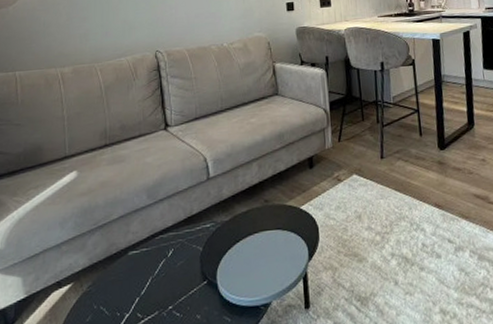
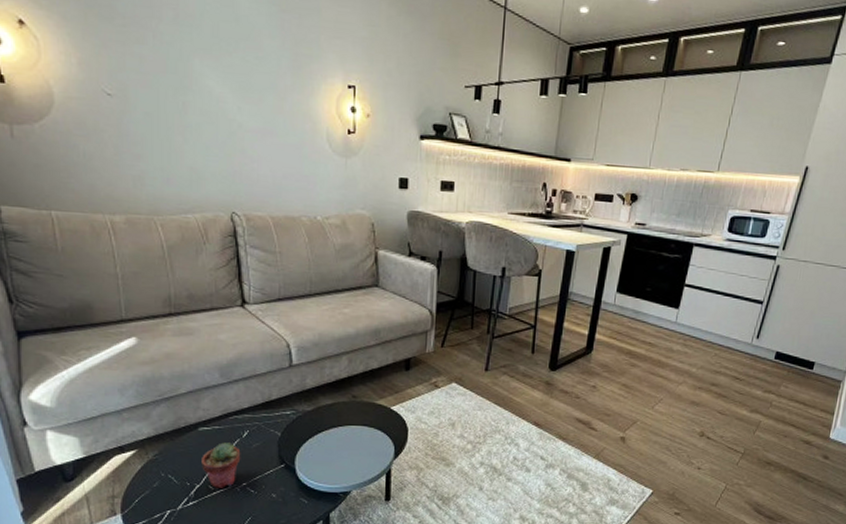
potted succulent: none [131,264,167,316] -> present [202,442,241,488]

